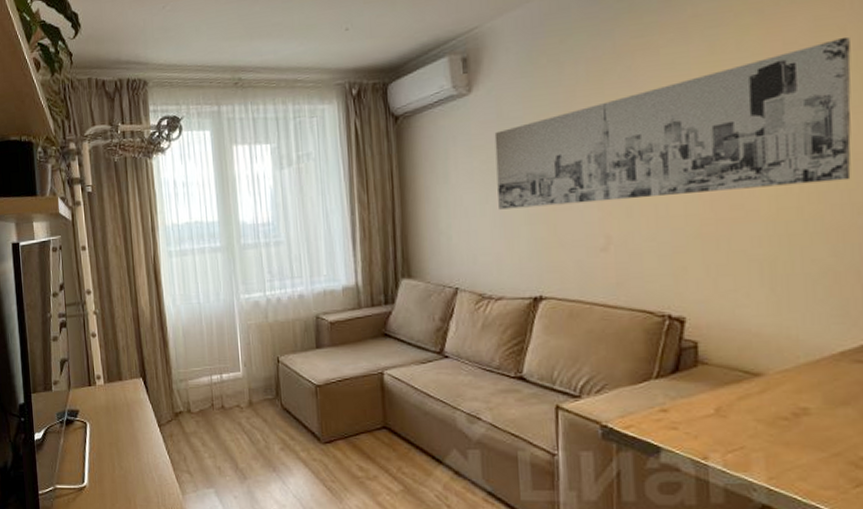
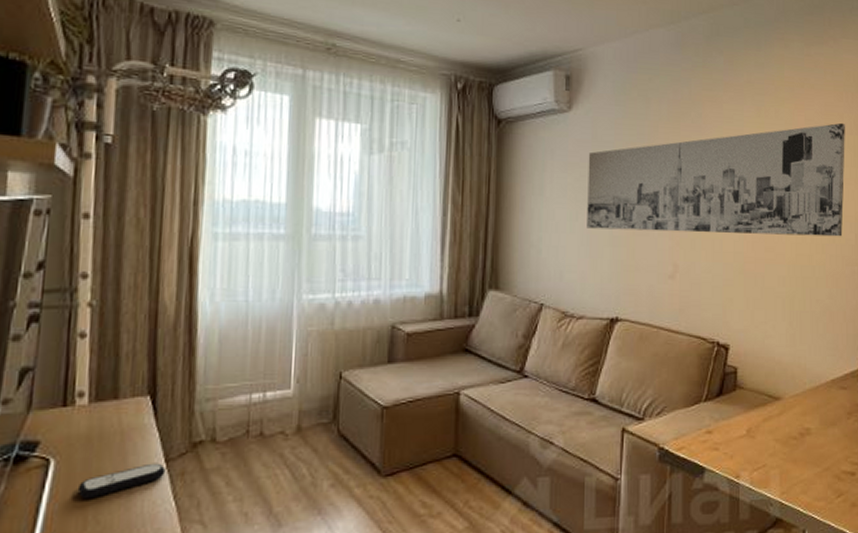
remote control: none [105,427,160,451] -> present [77,463,166,500]

